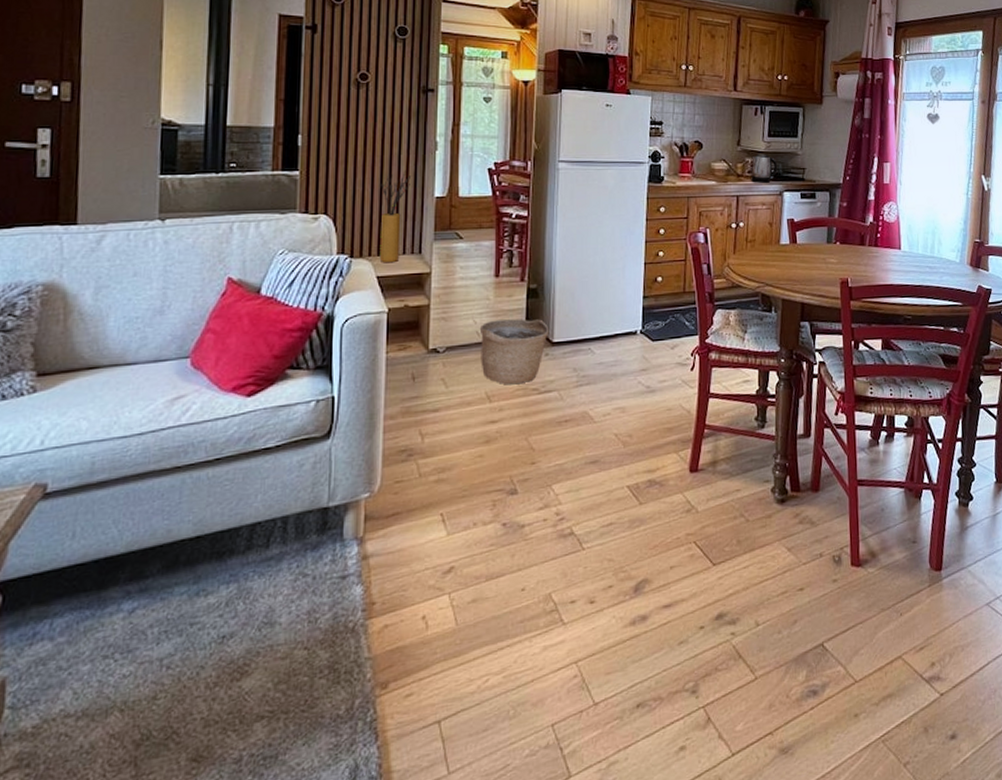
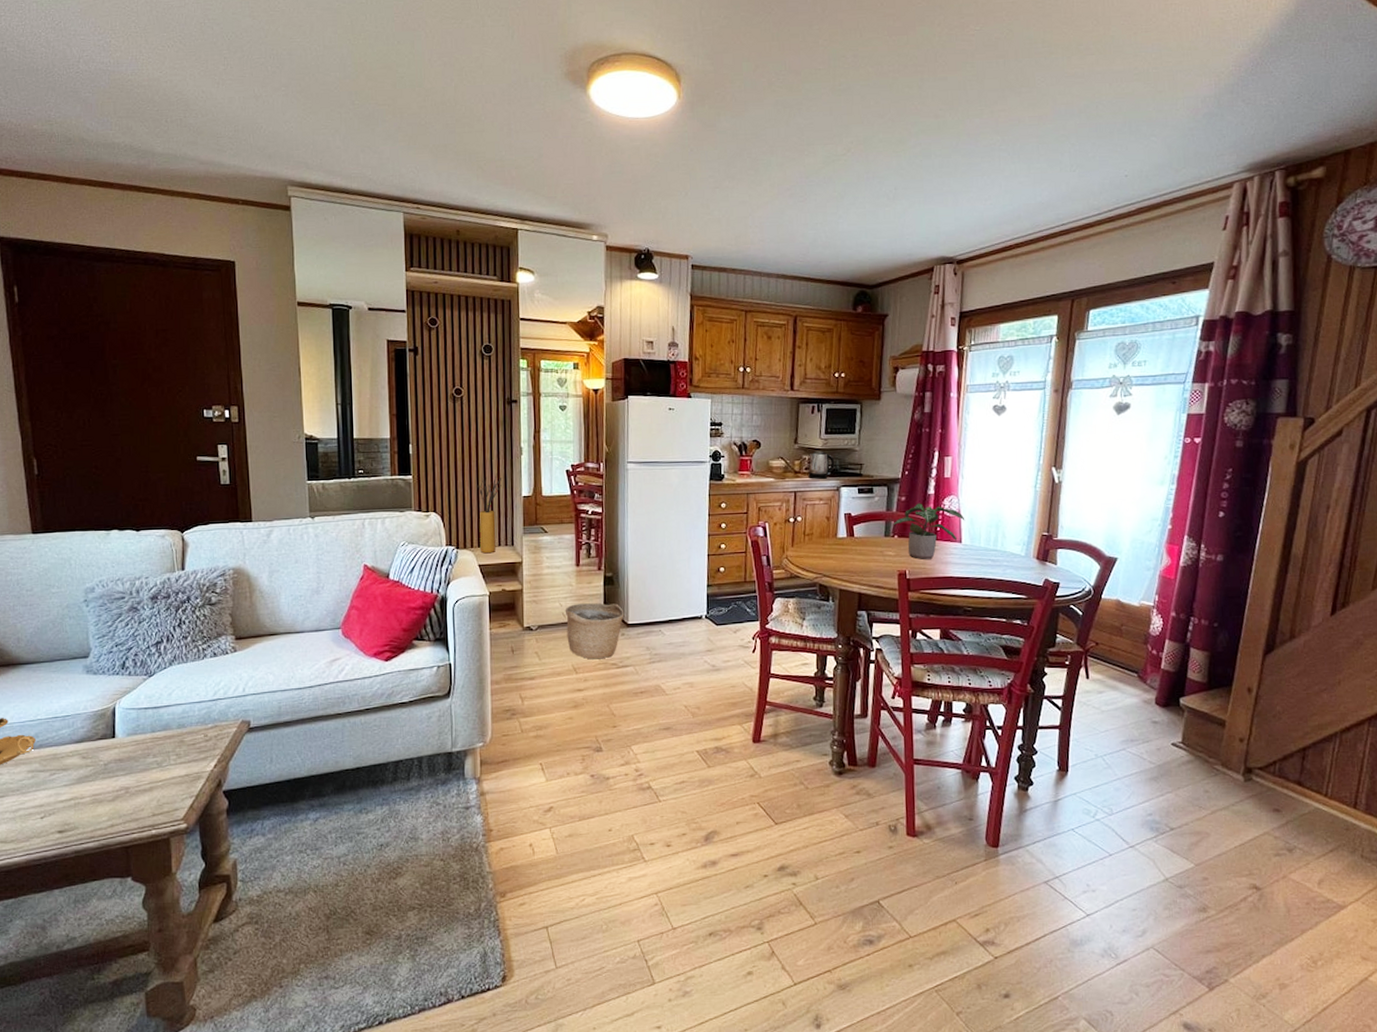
potted plant: none [835,209,904,268] -> present [893,503,965,560]

